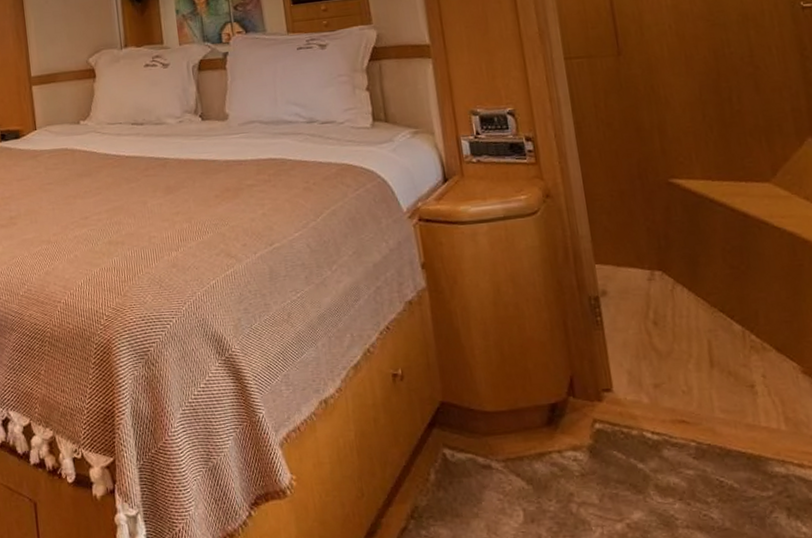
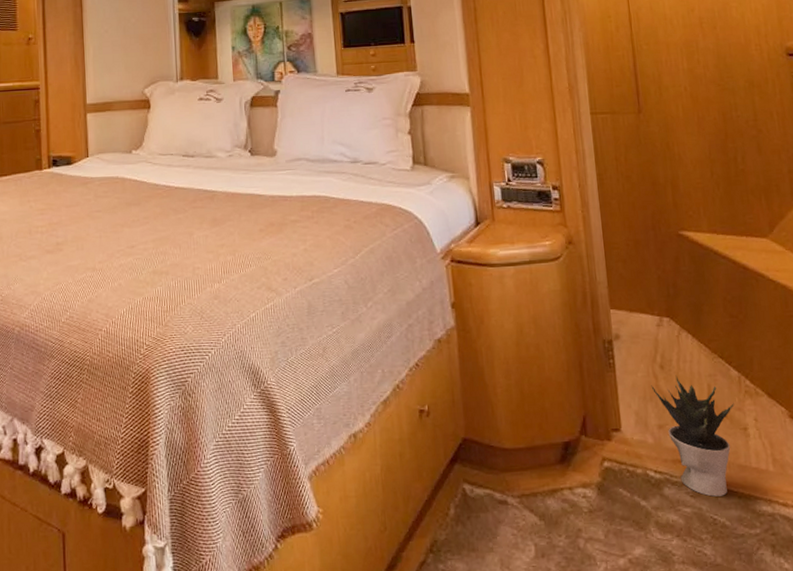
potted plant: none [644,331,739,458] -> present [651,375,734,497]

